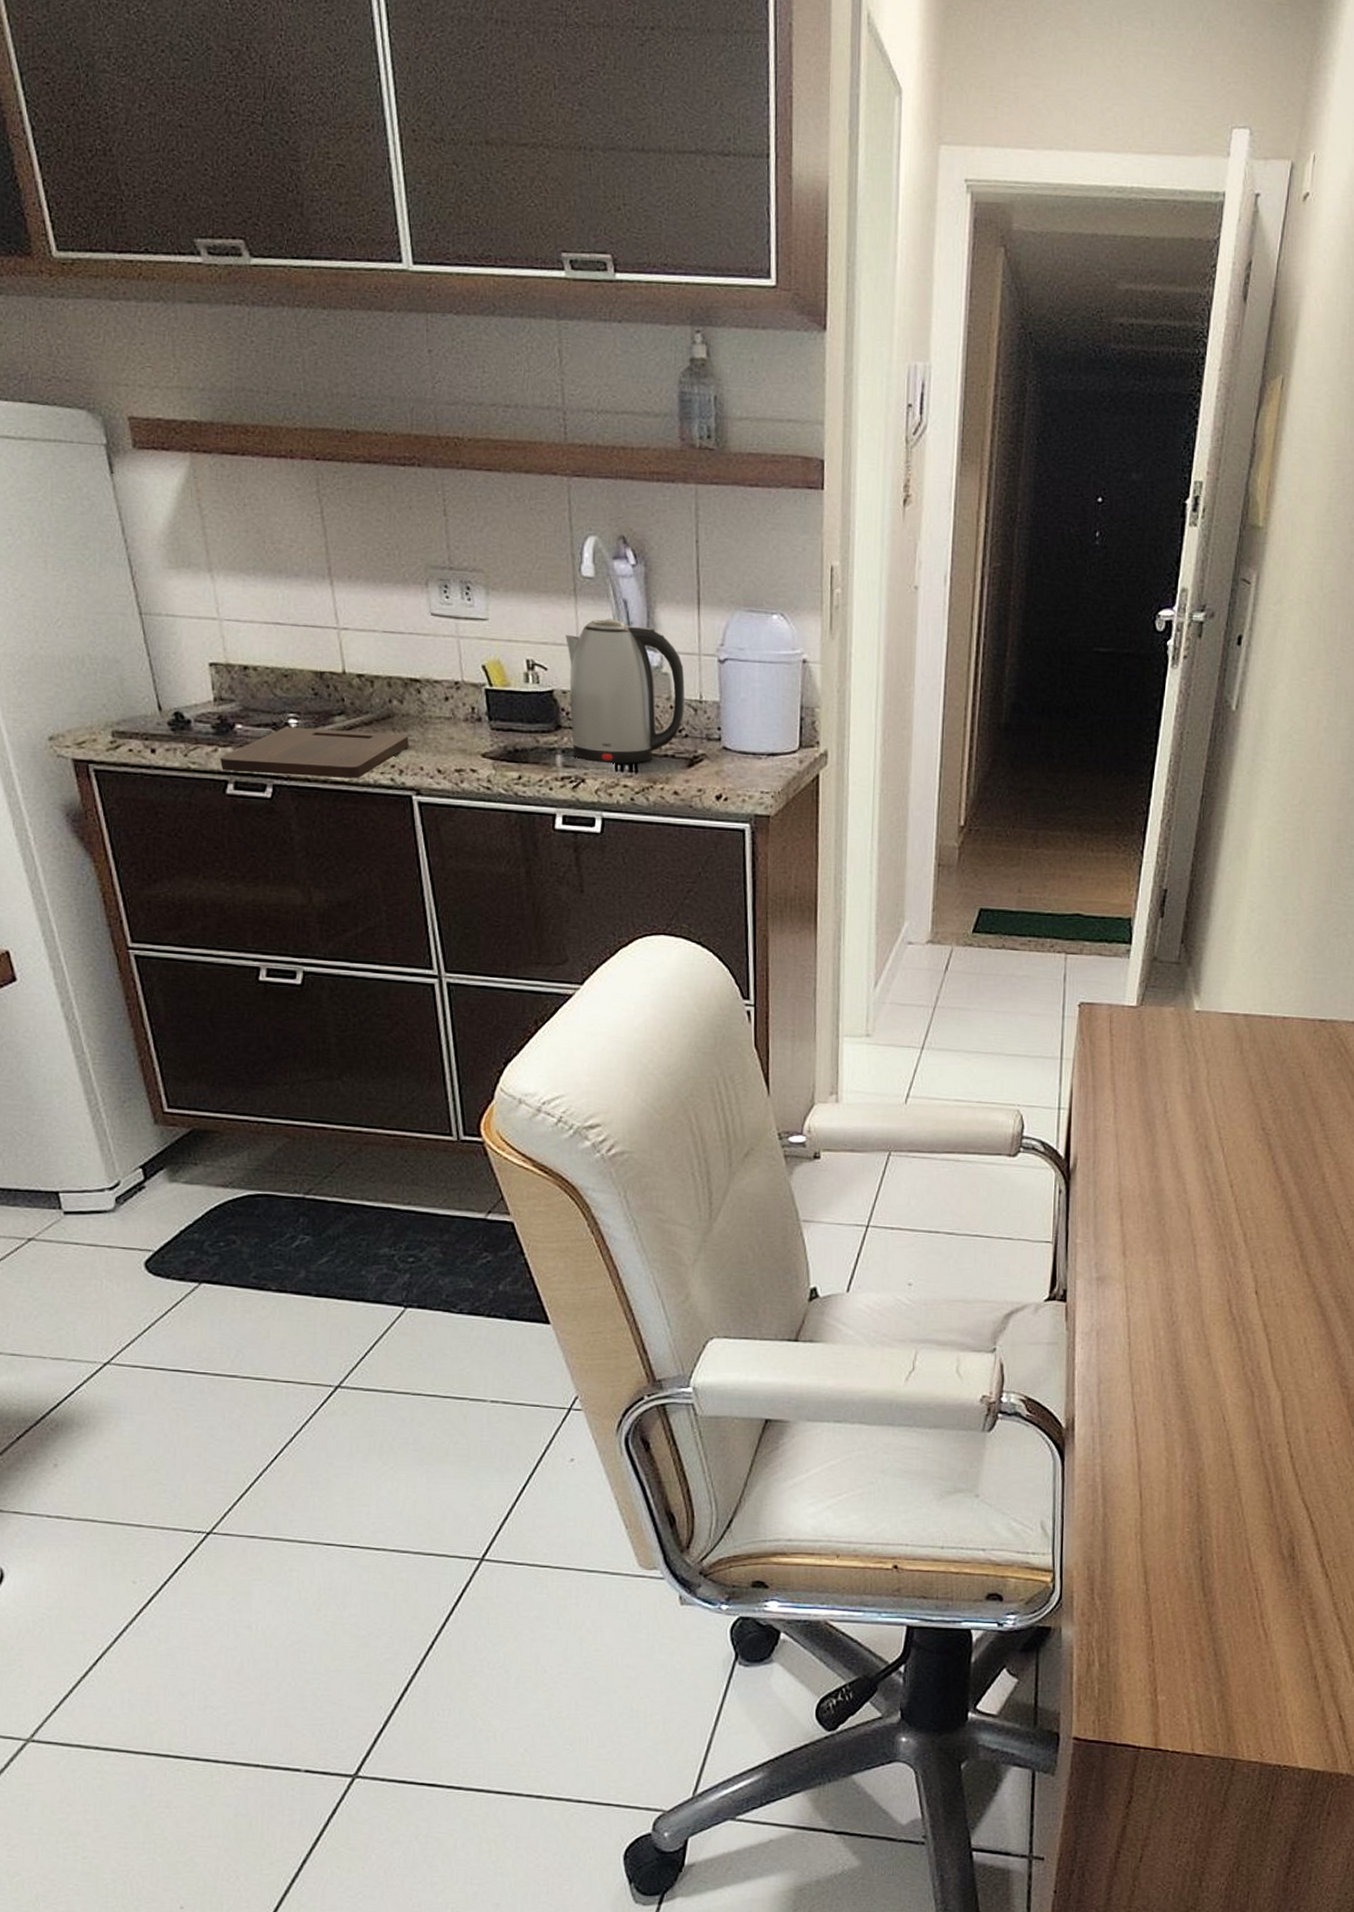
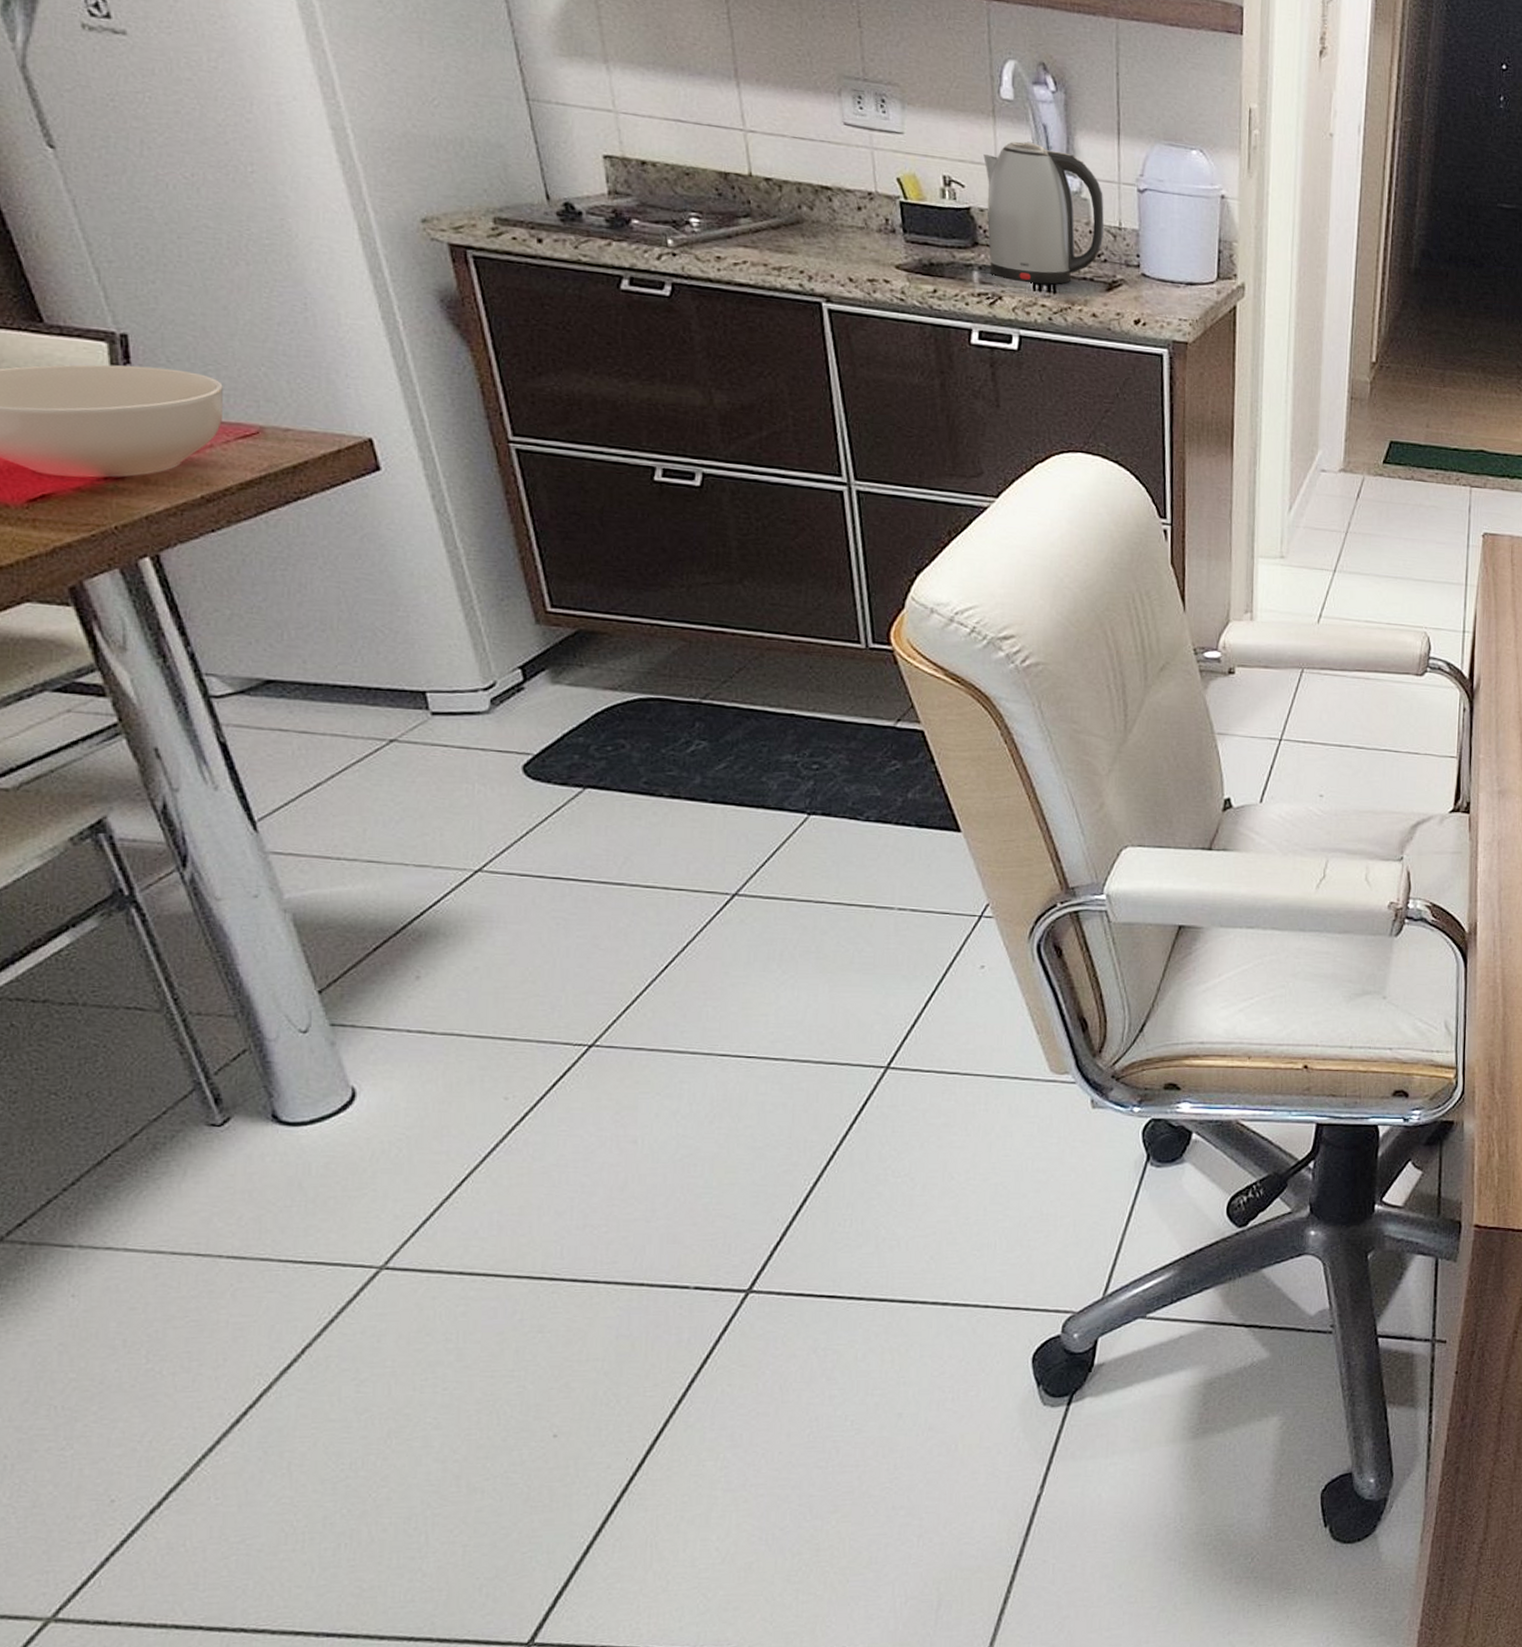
cutting board: present [220,727,409,779] -> none [614,226,819,282]

